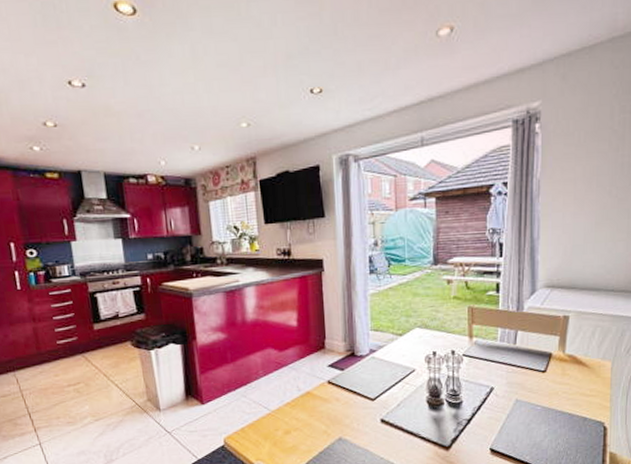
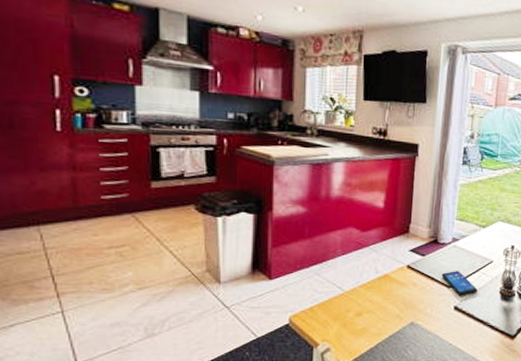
smartphone: none [363,383,403,408] -> present [441,271,478,296]

